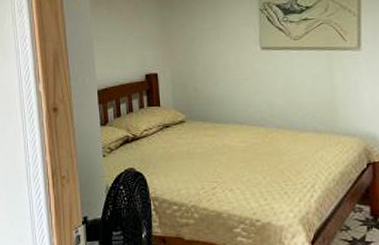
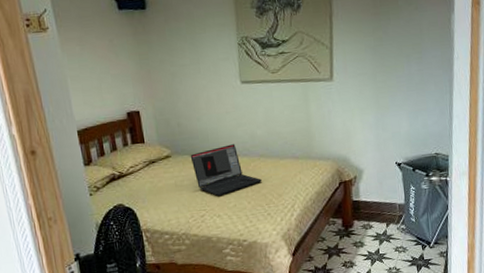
laptop: none [204,112,279,169] -> present [190,144,262,197]

